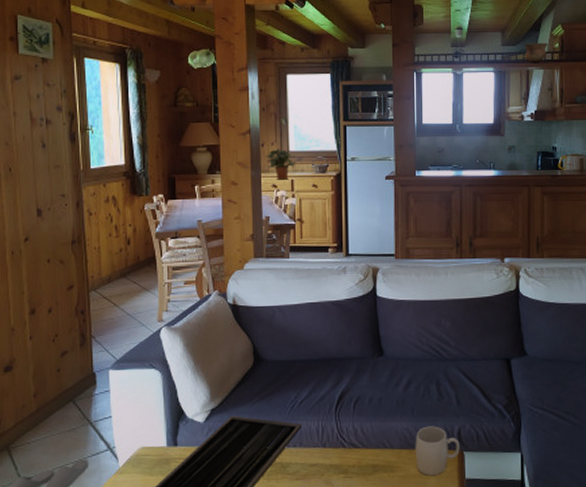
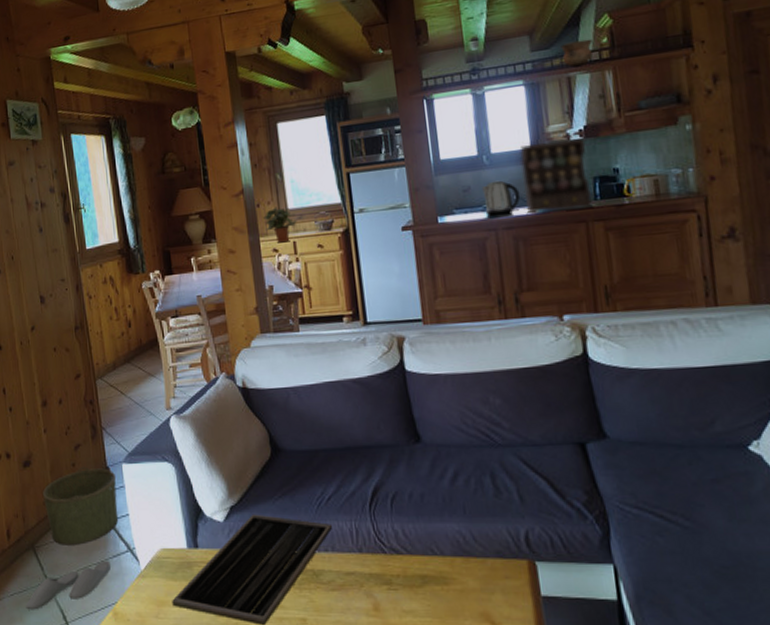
basket: none [22,372,102,446] -> present [42,466,118,545]
mug: present [415,426,460,476] -> none [470,528,530,591]
kettle: none [453,146,482,176] -> present [482,180,521,219]
spice rack: none [485,119,536,176] -> present [519,137,593,214]

